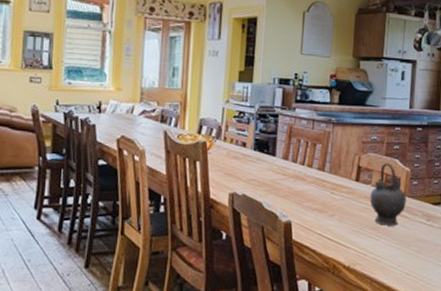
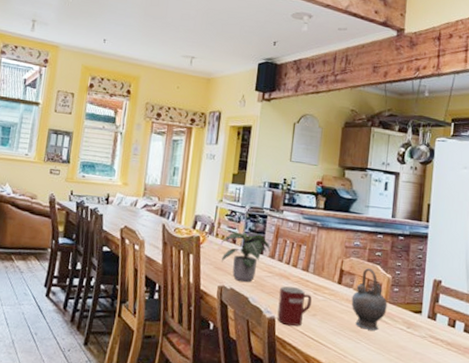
potted plant: none [229,134,284,188] -> present [220,232,271,283]
mug: none [293,187,329,229] -> present [277,286,312,327]

